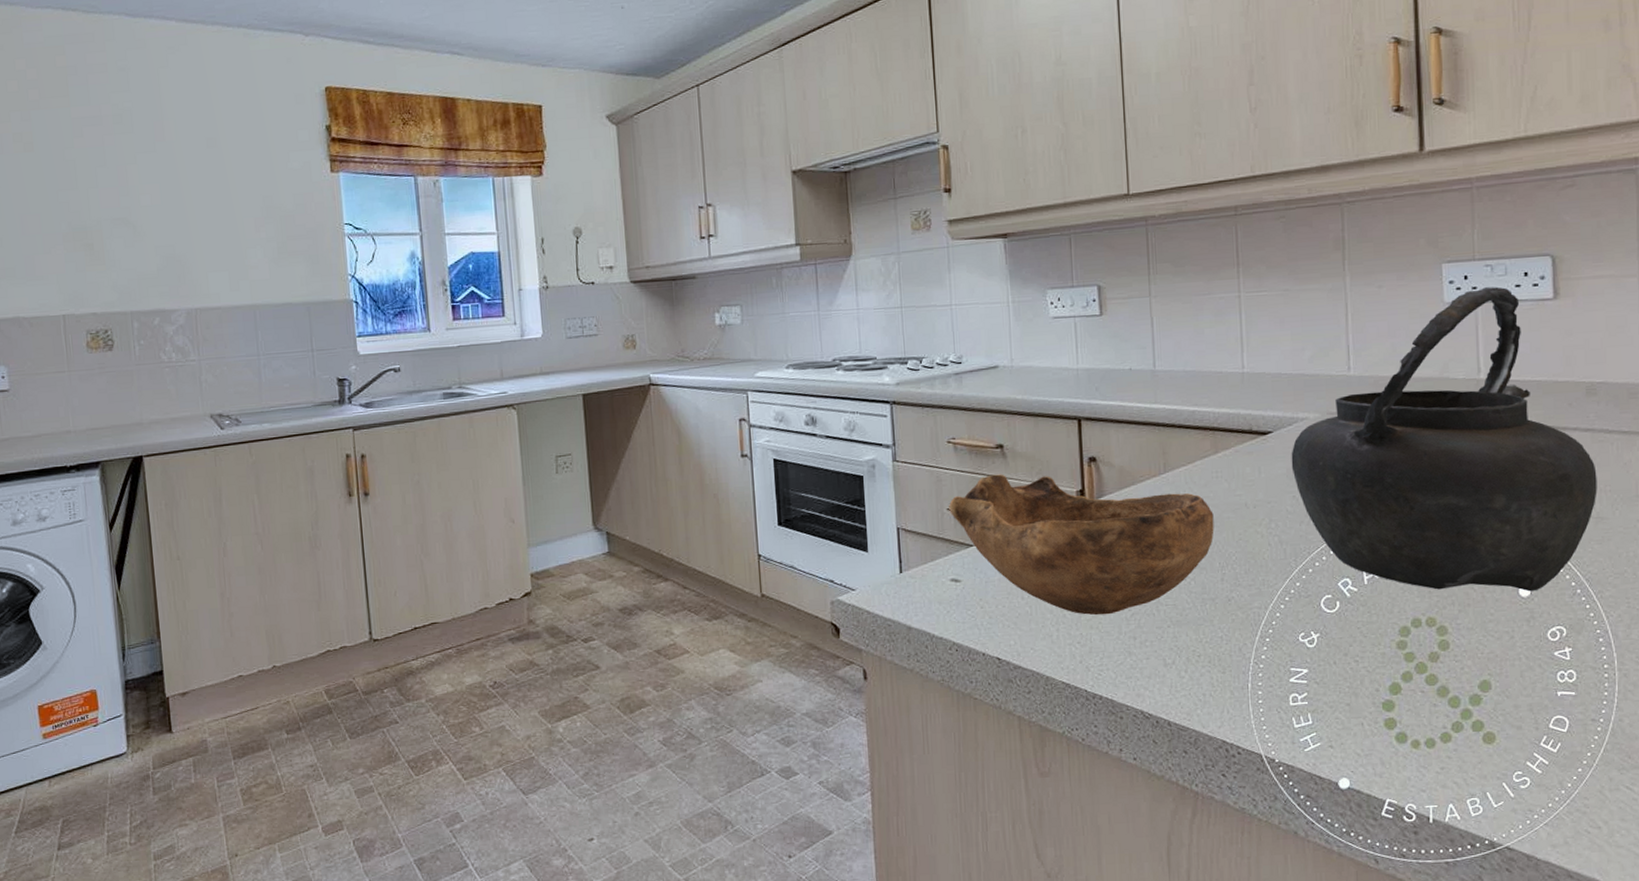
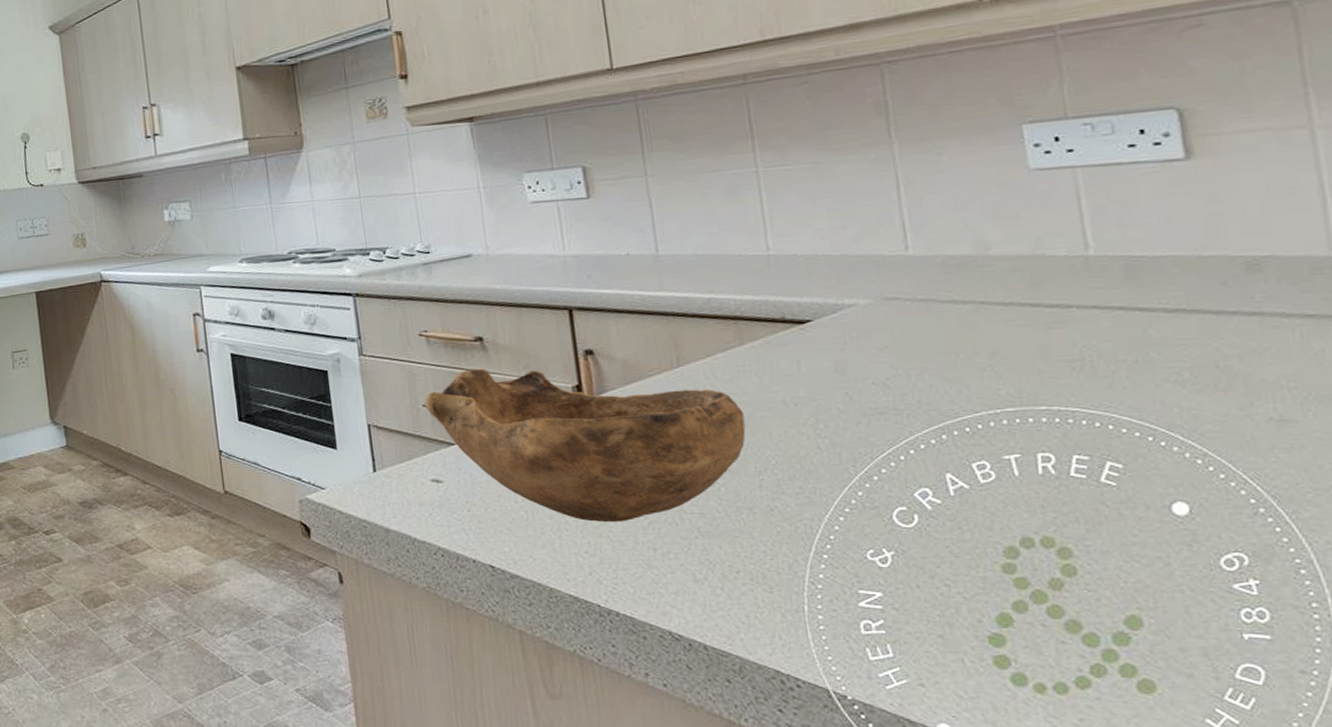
kettle: present [1291,286,1597,592] -> none [838,147,1277,509]

